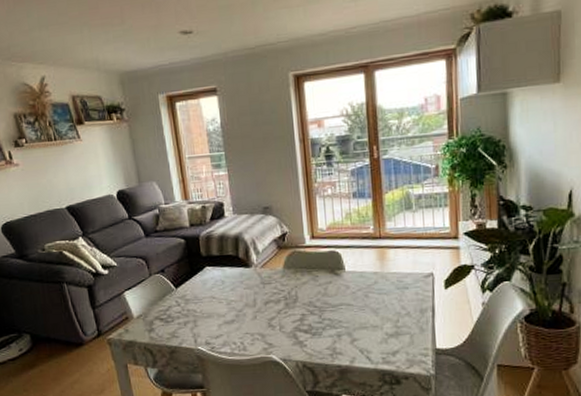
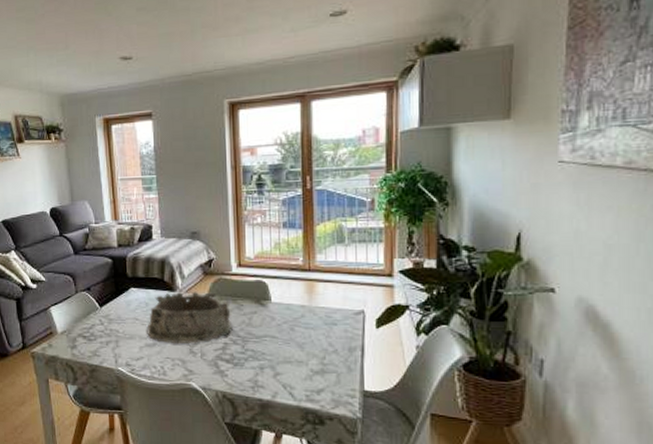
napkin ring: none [224,265,309,320] -> present [147,291,233,344]

